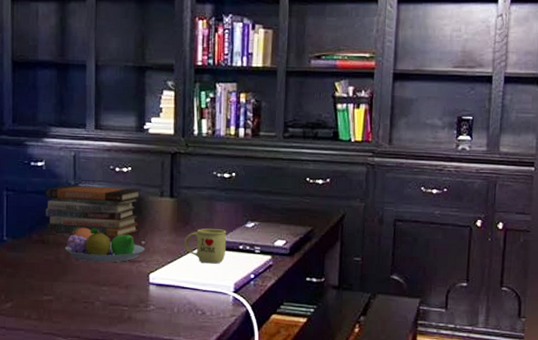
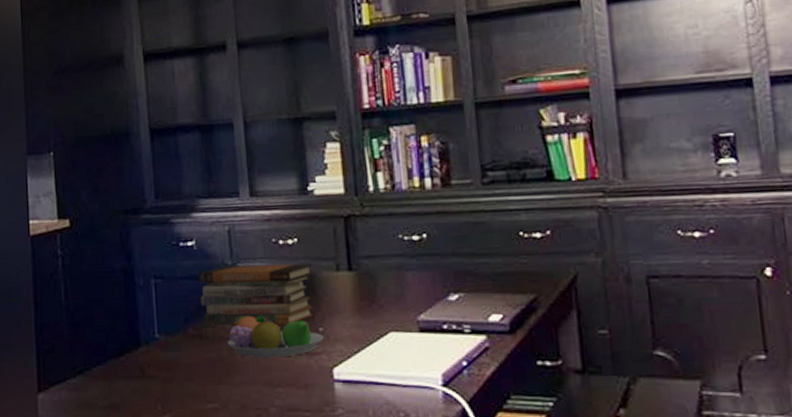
mug: present [184,228,227,264] -> none [372,305,427,351]

